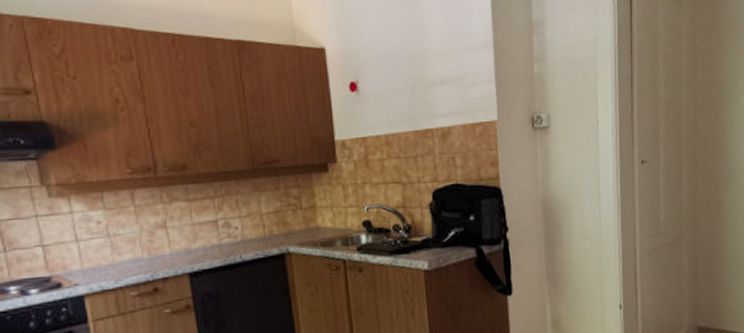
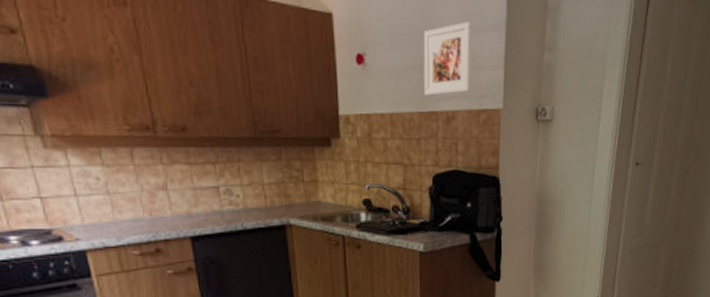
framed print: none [414,43,465,115] -> present [423,22,473,96]

